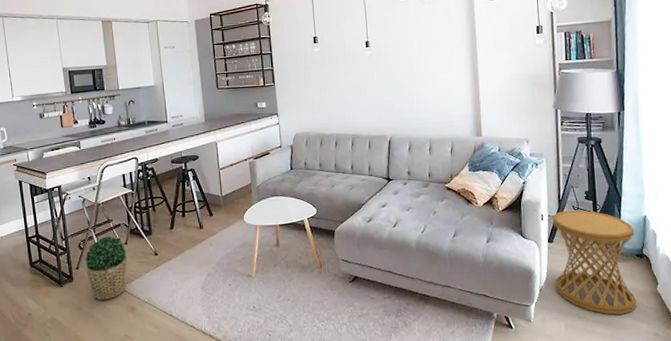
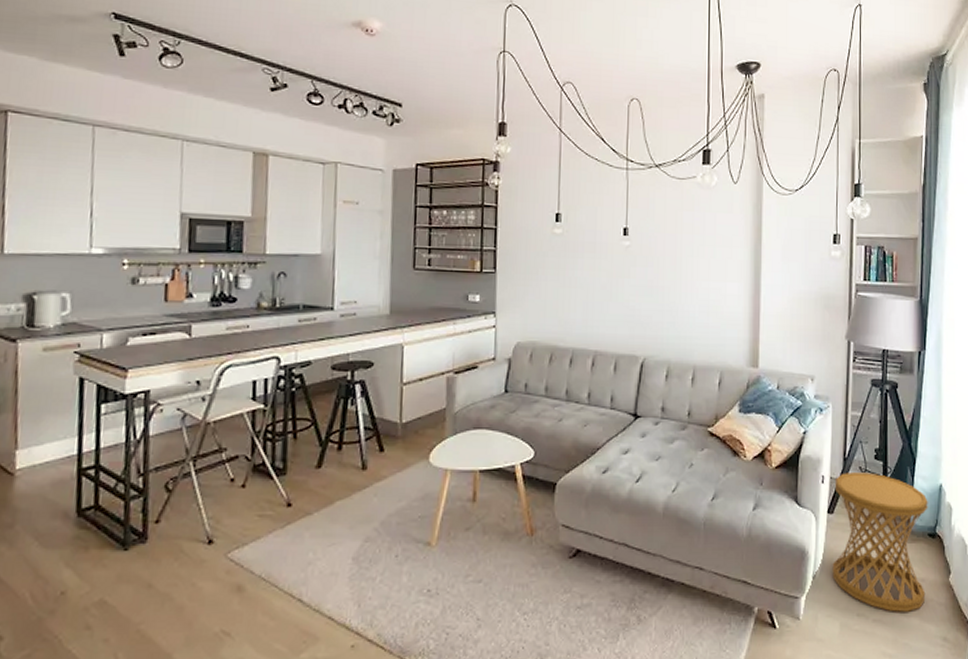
potted plant: present [85,236,128,300] -> none [171,473,243,574]

